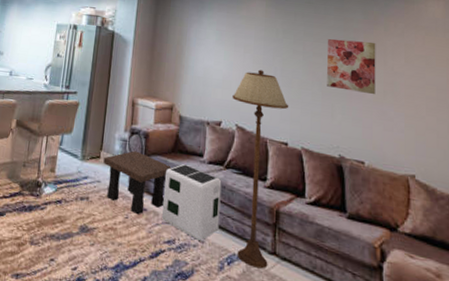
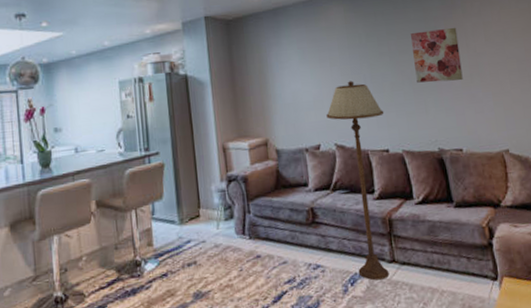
side table: present [103,150,173,215] -> none [204,198,279,264]
air purifier: present [162,164,222,242] -> none [273,198,337,272]

